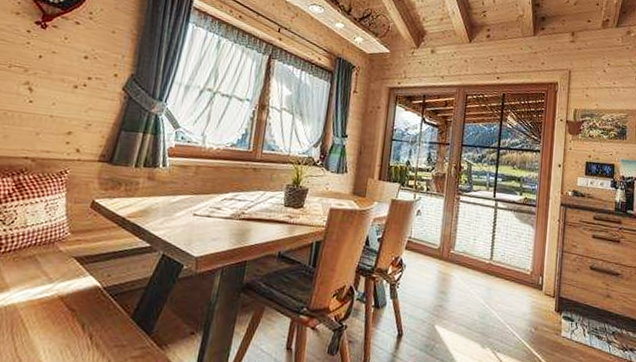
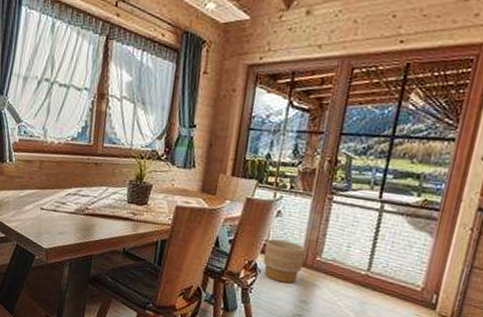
planter: none [407,235,442,276] -> present [263,239,306,284]

